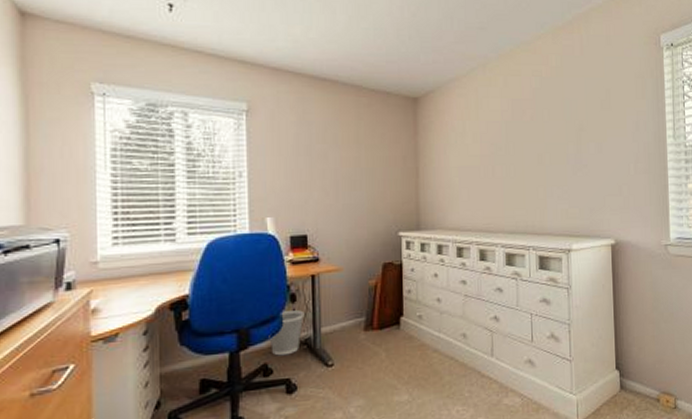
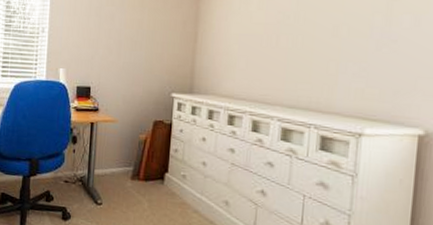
wastebasket: present [269,310,305,356] -> none [53,150,83,188]

